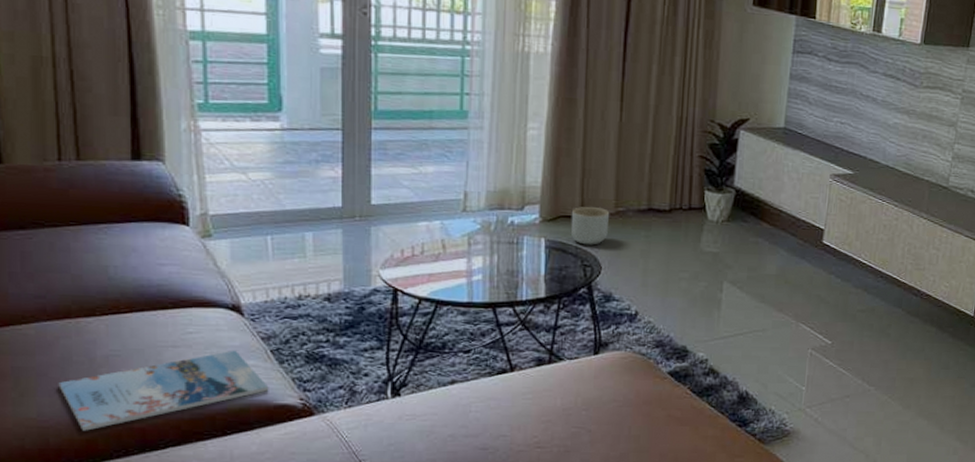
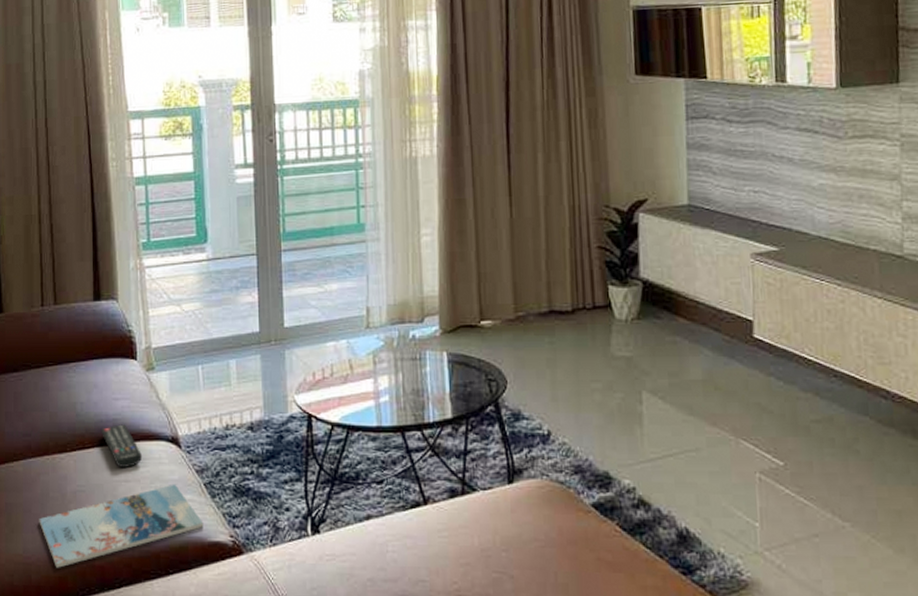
remote control: none [141,290,196,333] -> present [100,424,143,467]
planter: present [571,207,610,245] -> none [470,314,510,357]

